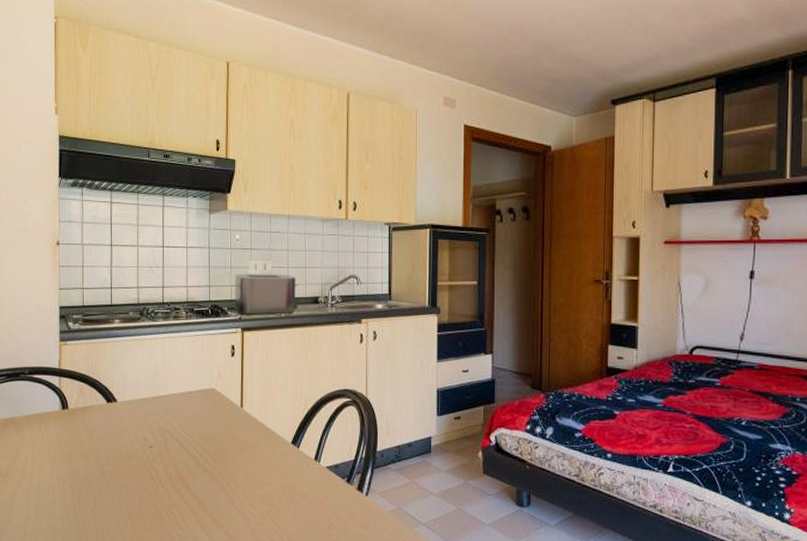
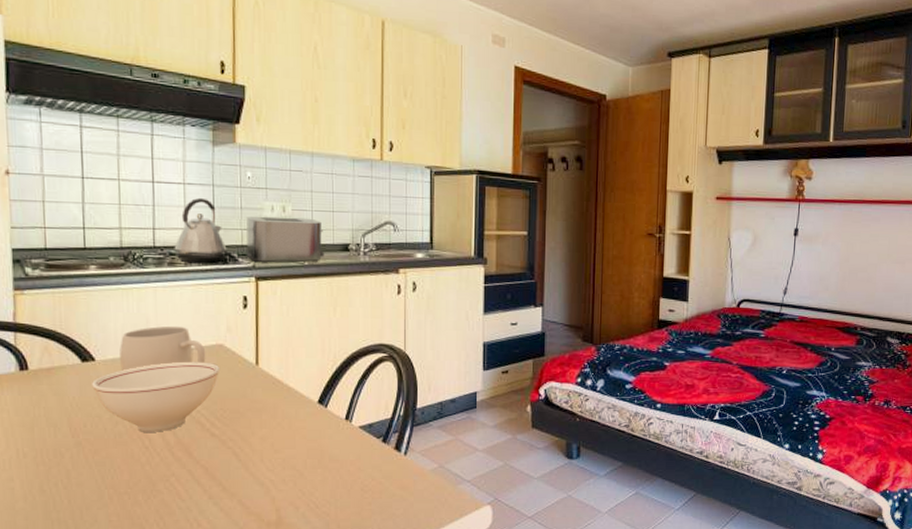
bowl: none [113,403,213,466] -> present [91,361,221,432]
mug: none [135,371,201,411] -> present [120,326,206,371]
kettle: none [178,259,219,316] -> present [174,197,227,263]

